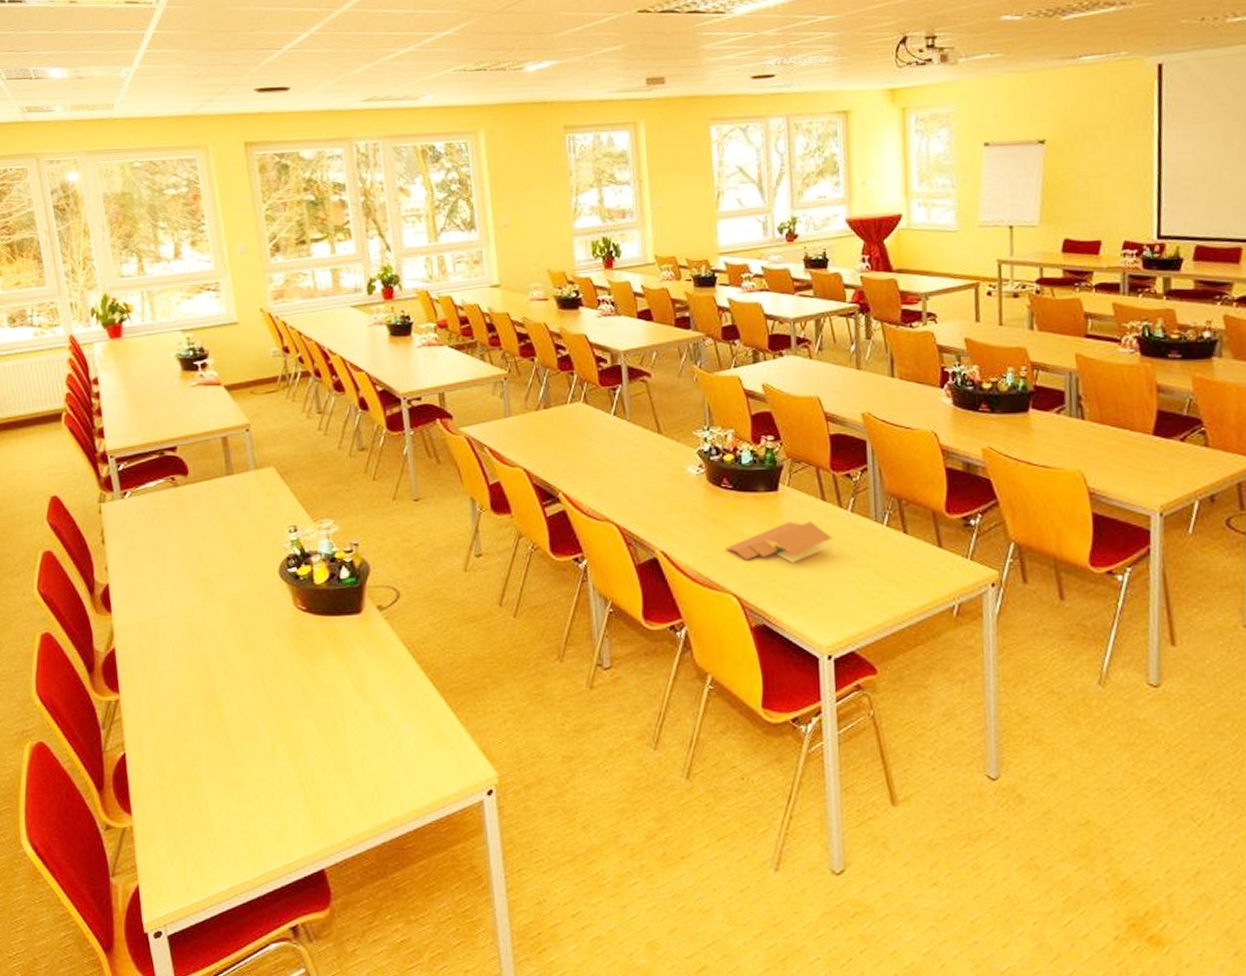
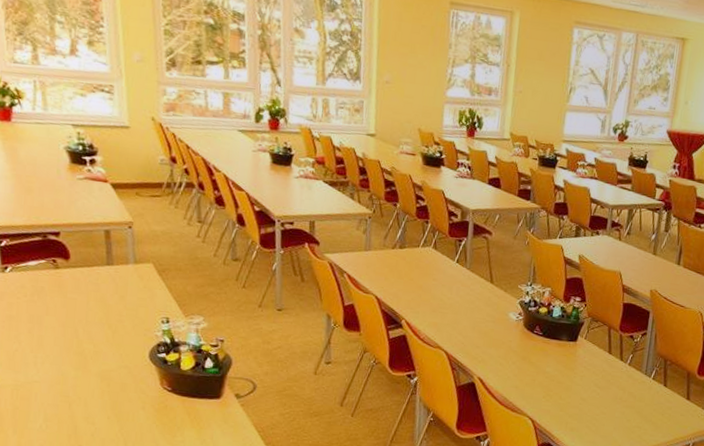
papers: present [726,521,833,563] -> none [529,366,611,399]

